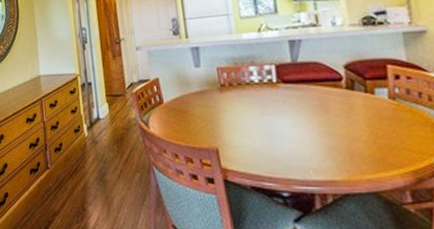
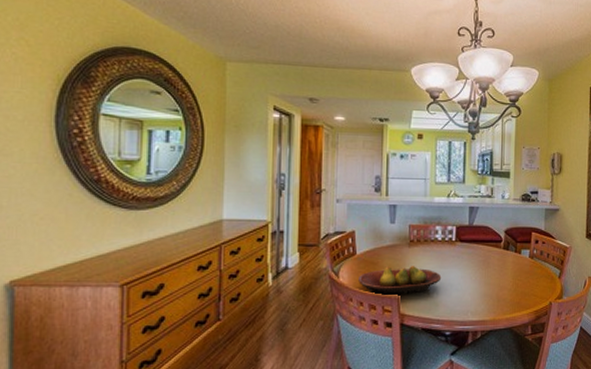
fruit bowl: none [169,114,267,147] -> present [358,266,442,295]

